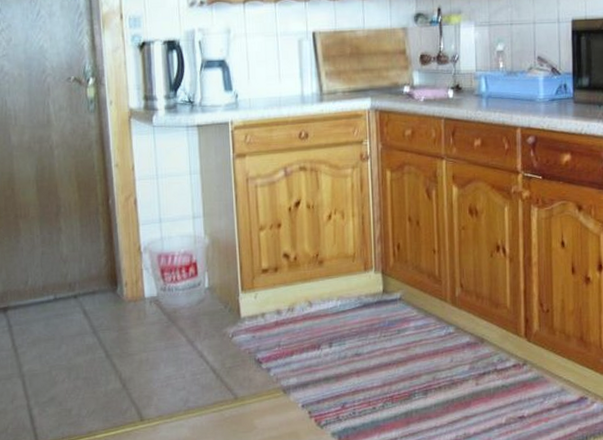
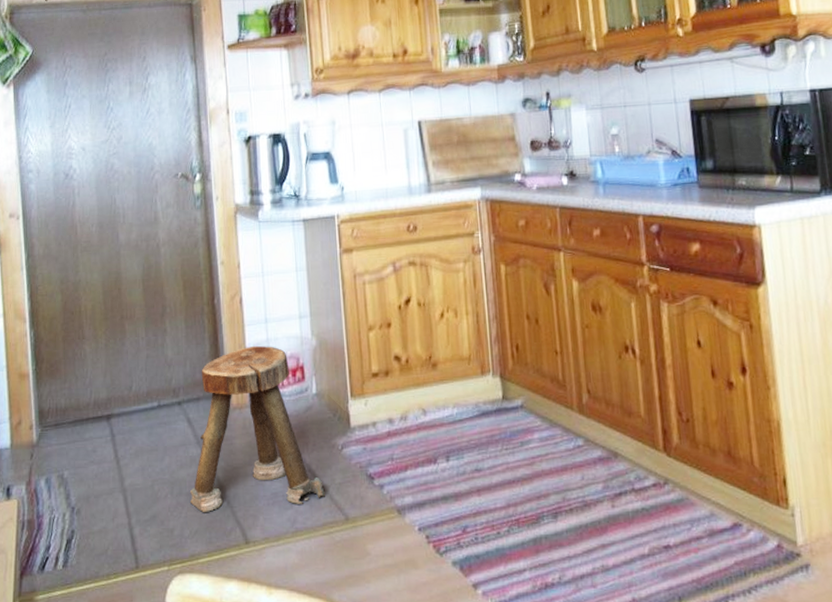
stool: none [87,244,216,395] -> present [190,346,325,513]

